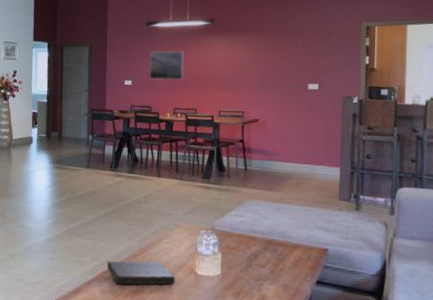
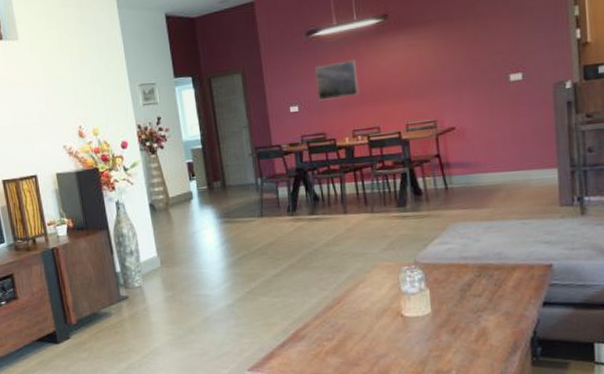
book: present [106,261,175,285] -> none [299,309,381,342]

